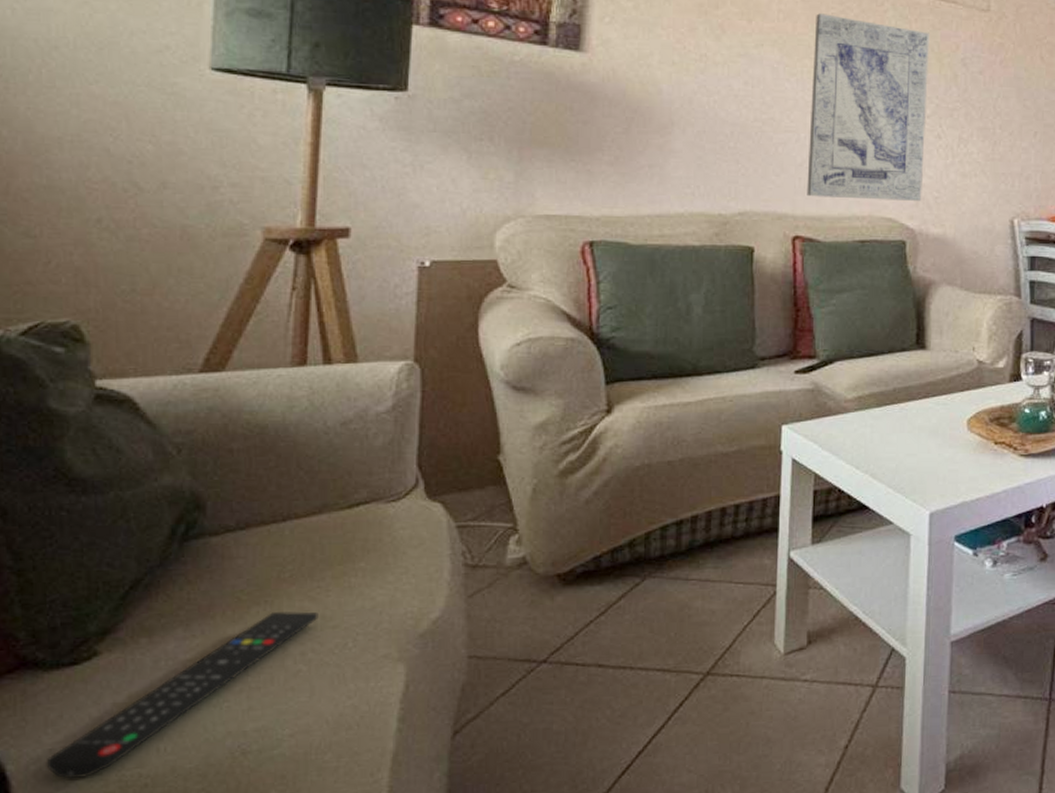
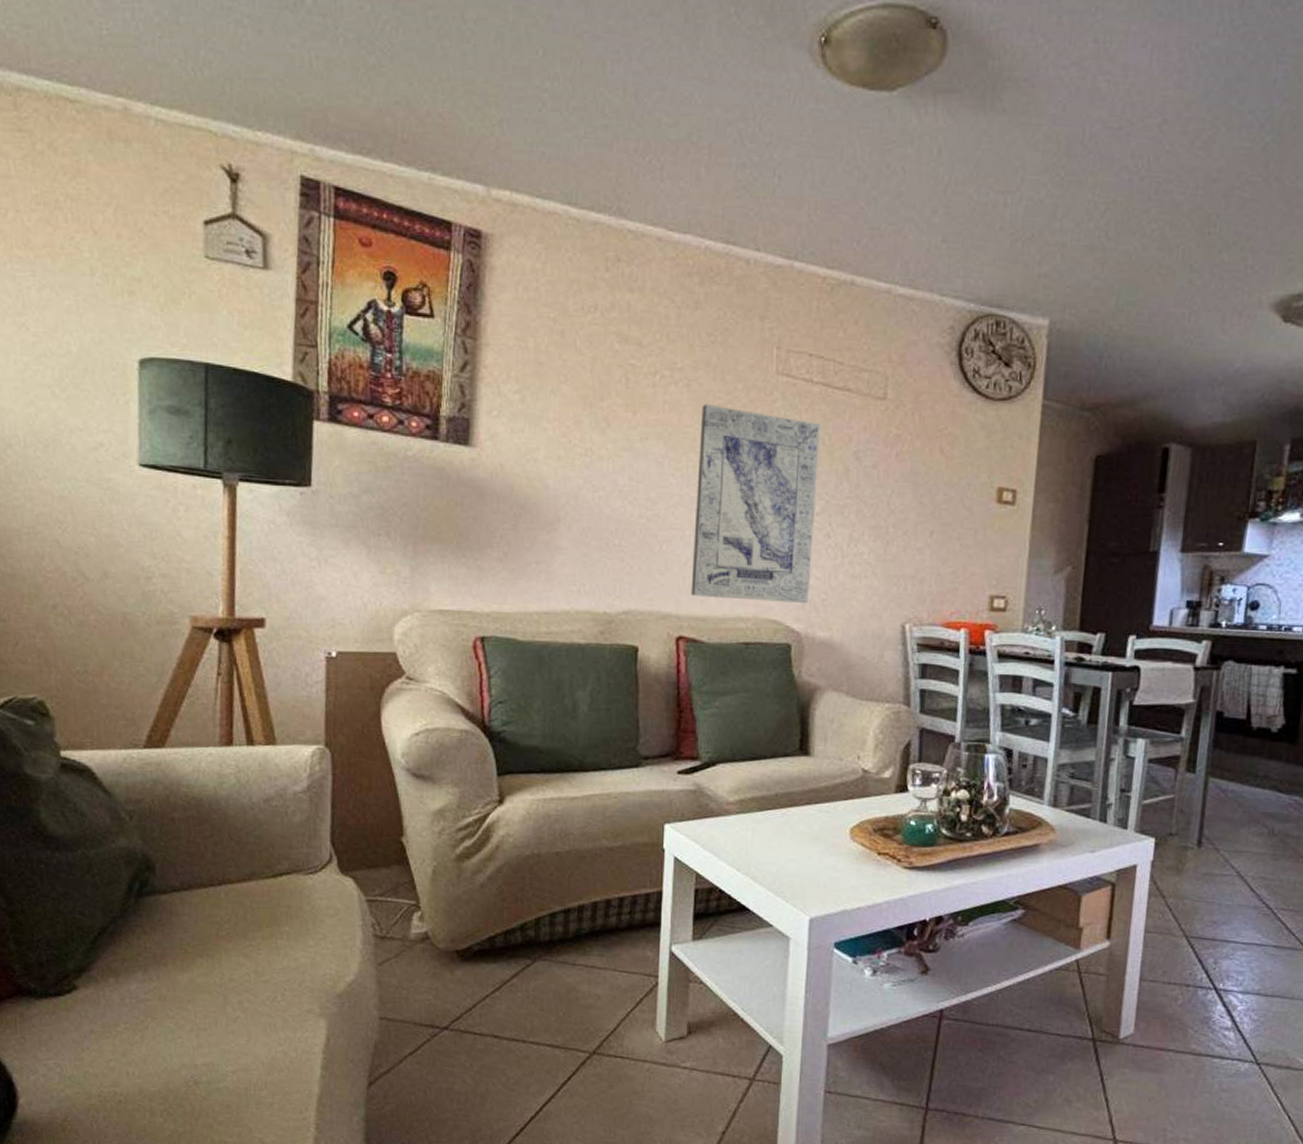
remote control: present [46,611,319,779] -> none [42,964,252,1091]

